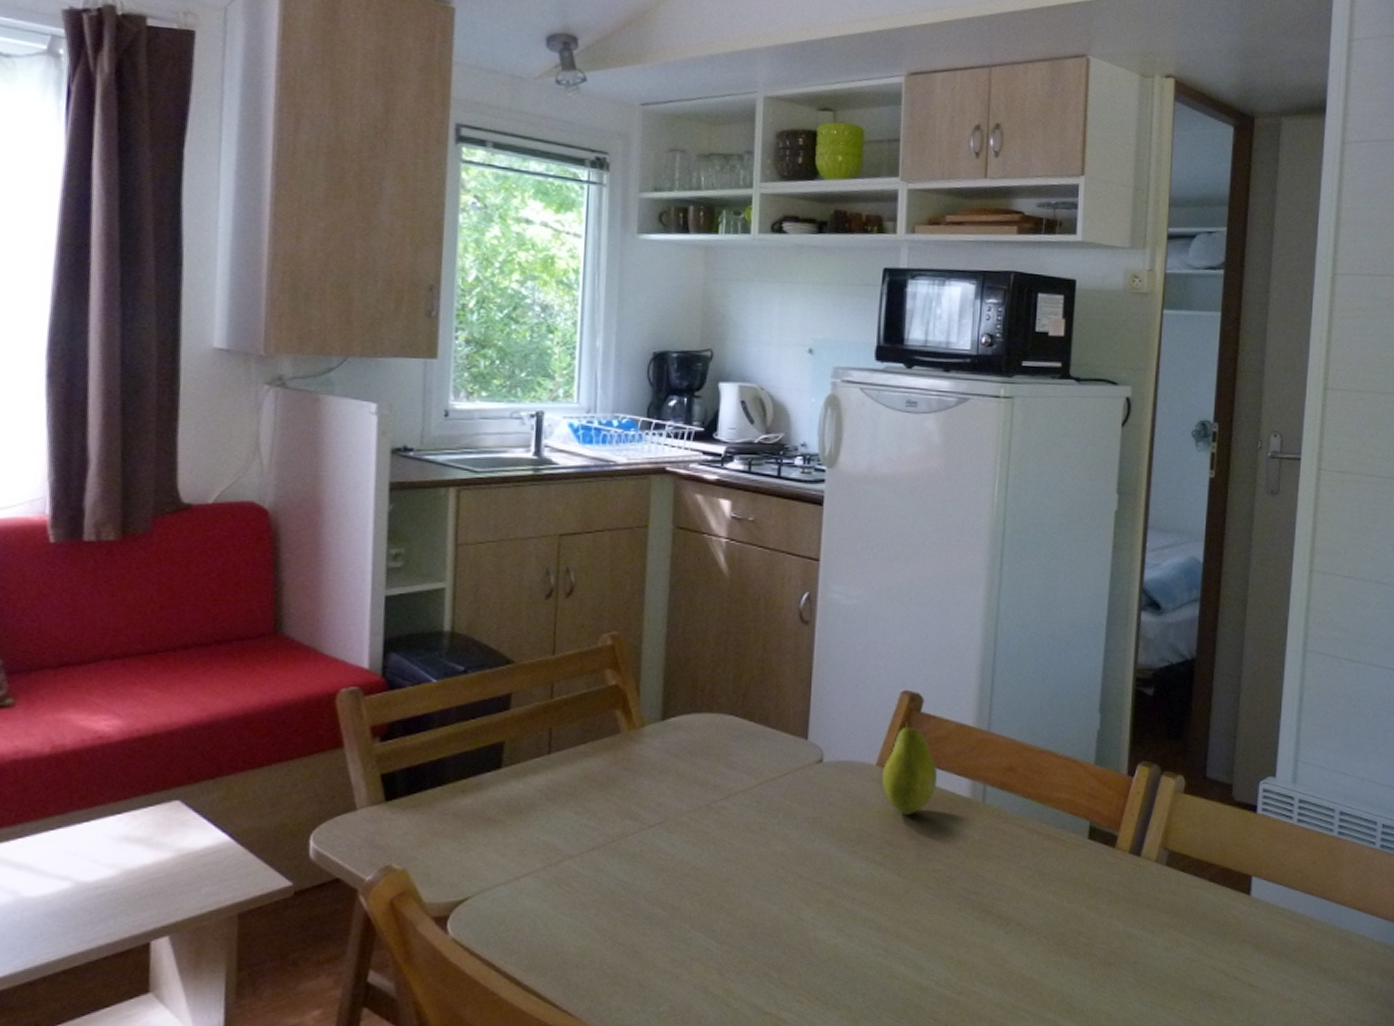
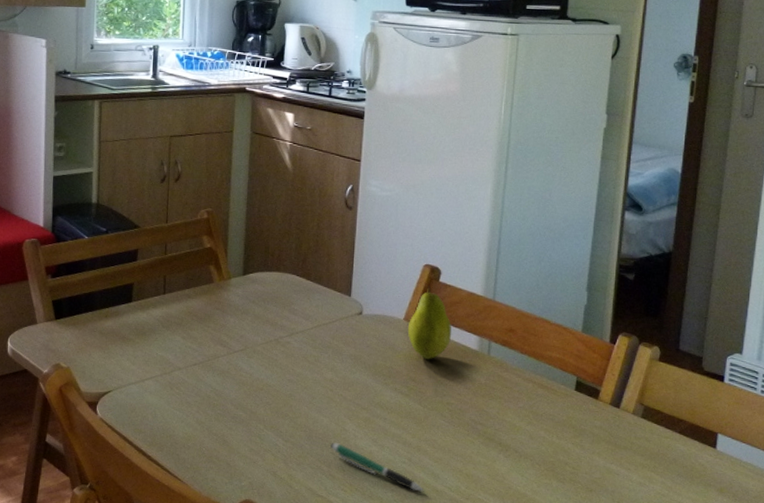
pen: none [782,937,904,992] -> present [330,442,423,492]

